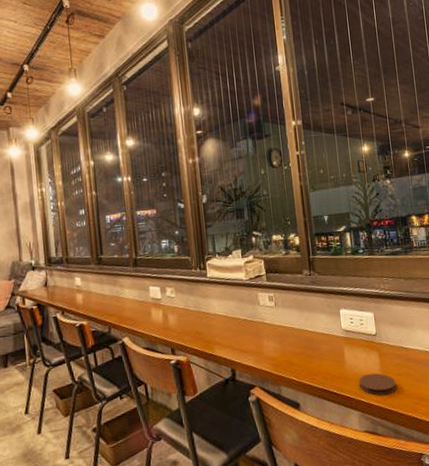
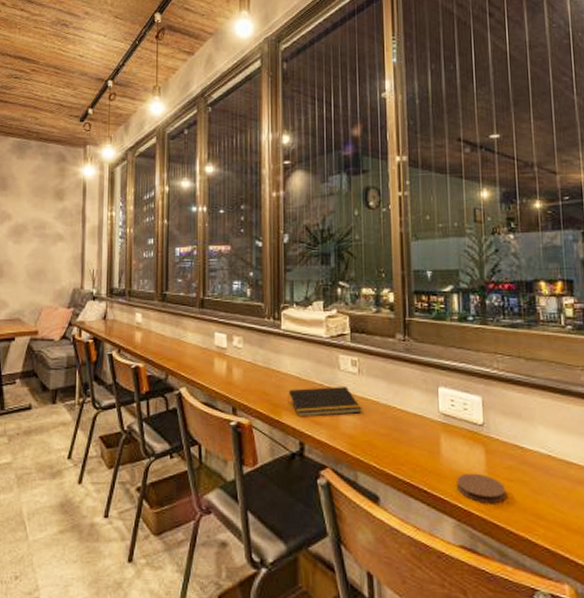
notepad: none [218,318,280,349] -> present [288,386,362,417]

